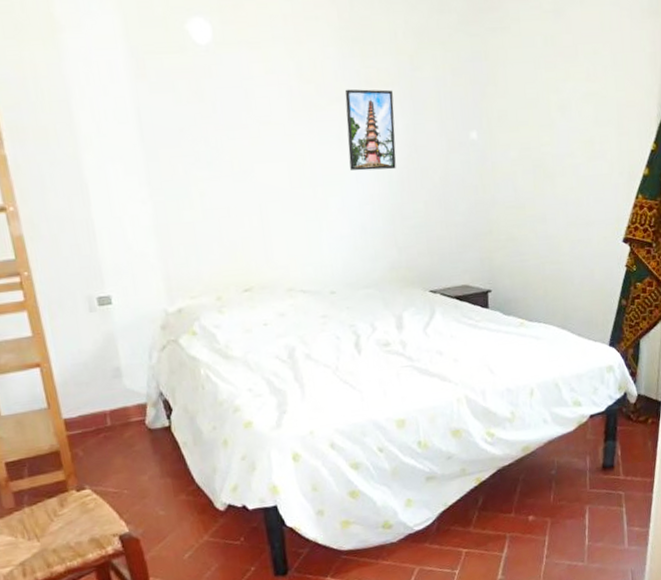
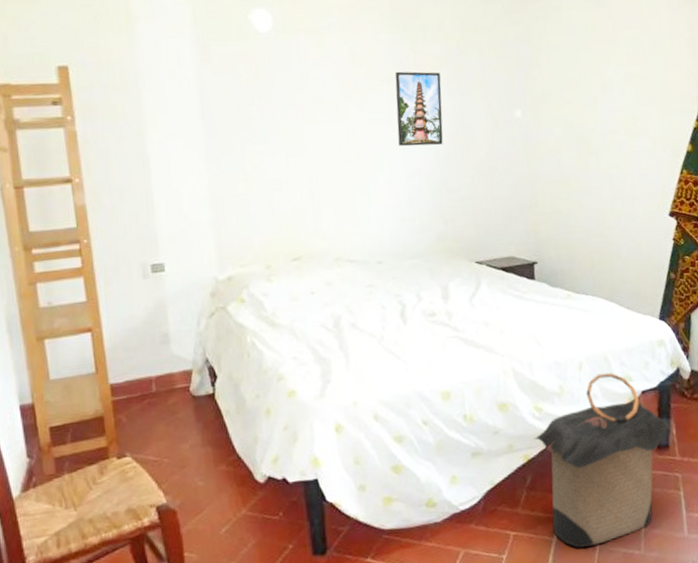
laundry hamper: none [486,398,615,562] -> present [534,372,670,548]

